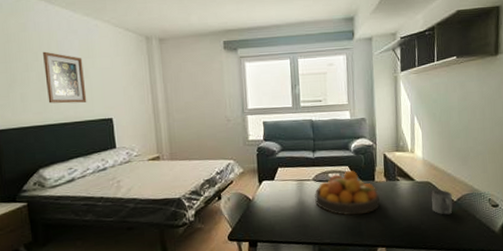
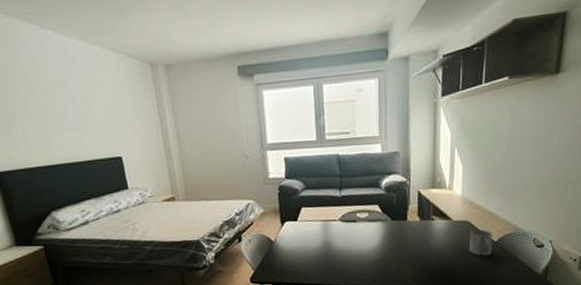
wall art: present [43,51,87,104] -> none [40,83,93,142]
fruit bowl: present [315,170,380,216] -> none [341,209,412,257]

